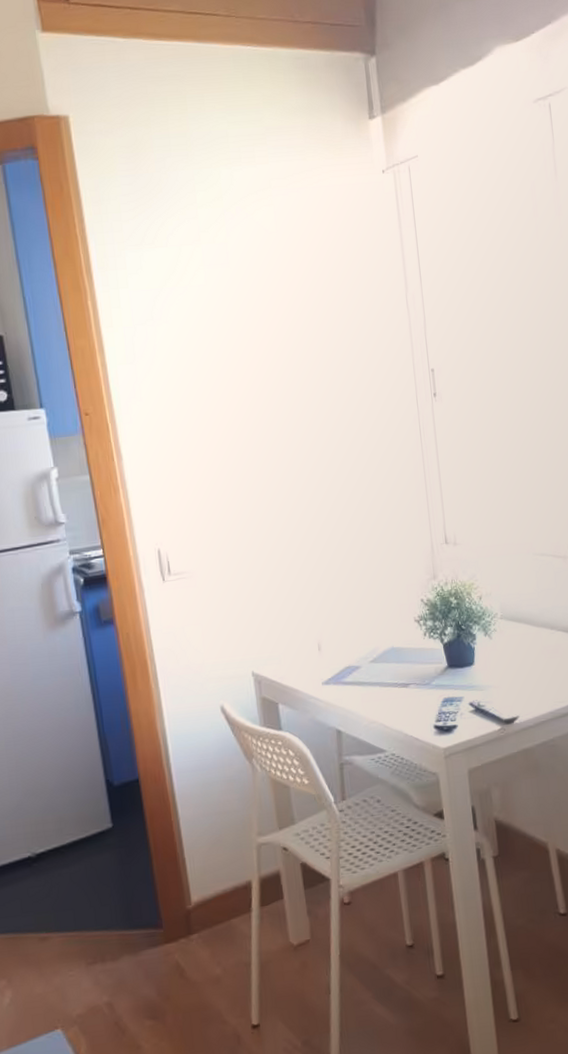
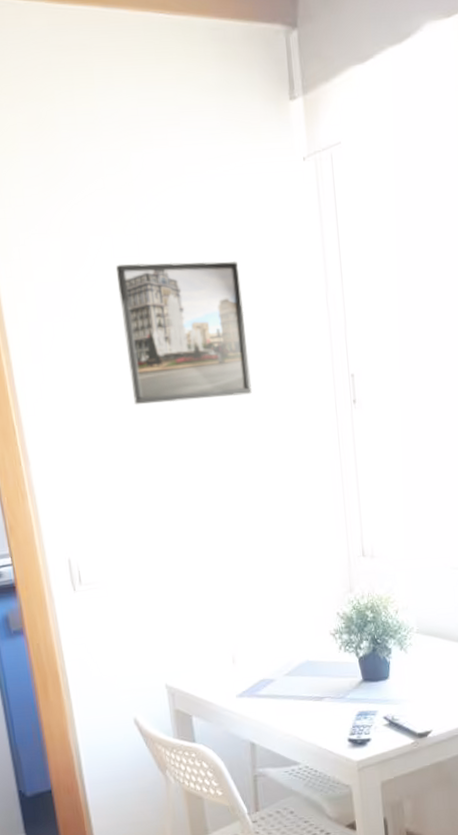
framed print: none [205,266,335,402] -> present [115,260,252,405]

